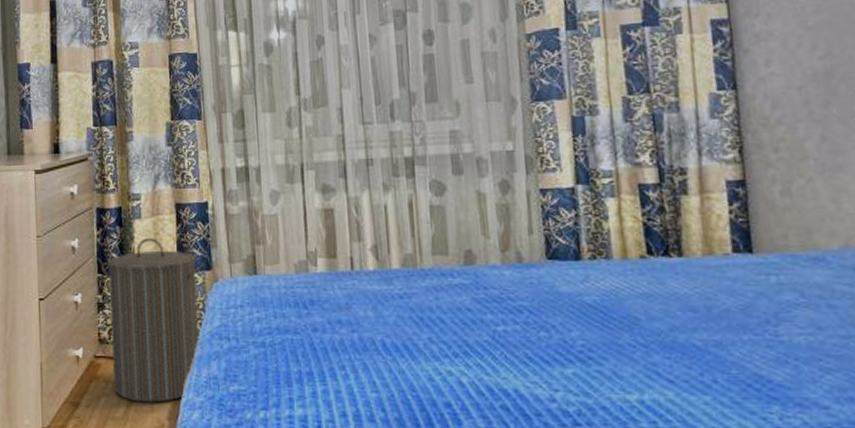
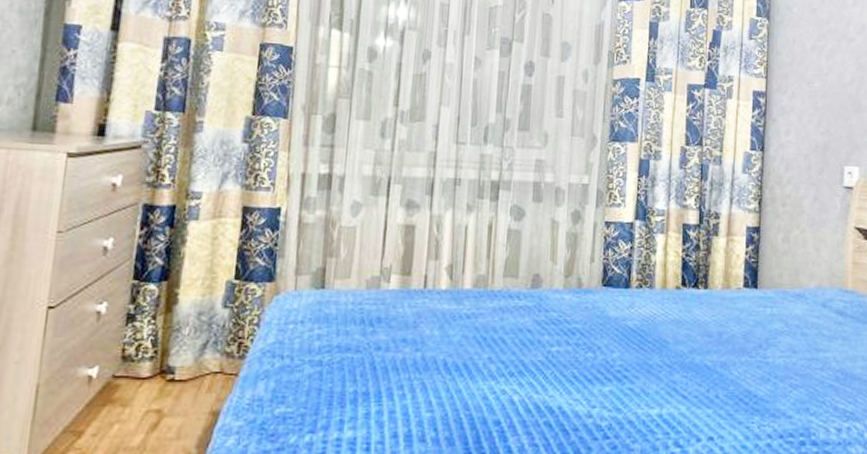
laundry hamper: present [101,237,204,403] -> none [133,242,267,429]

